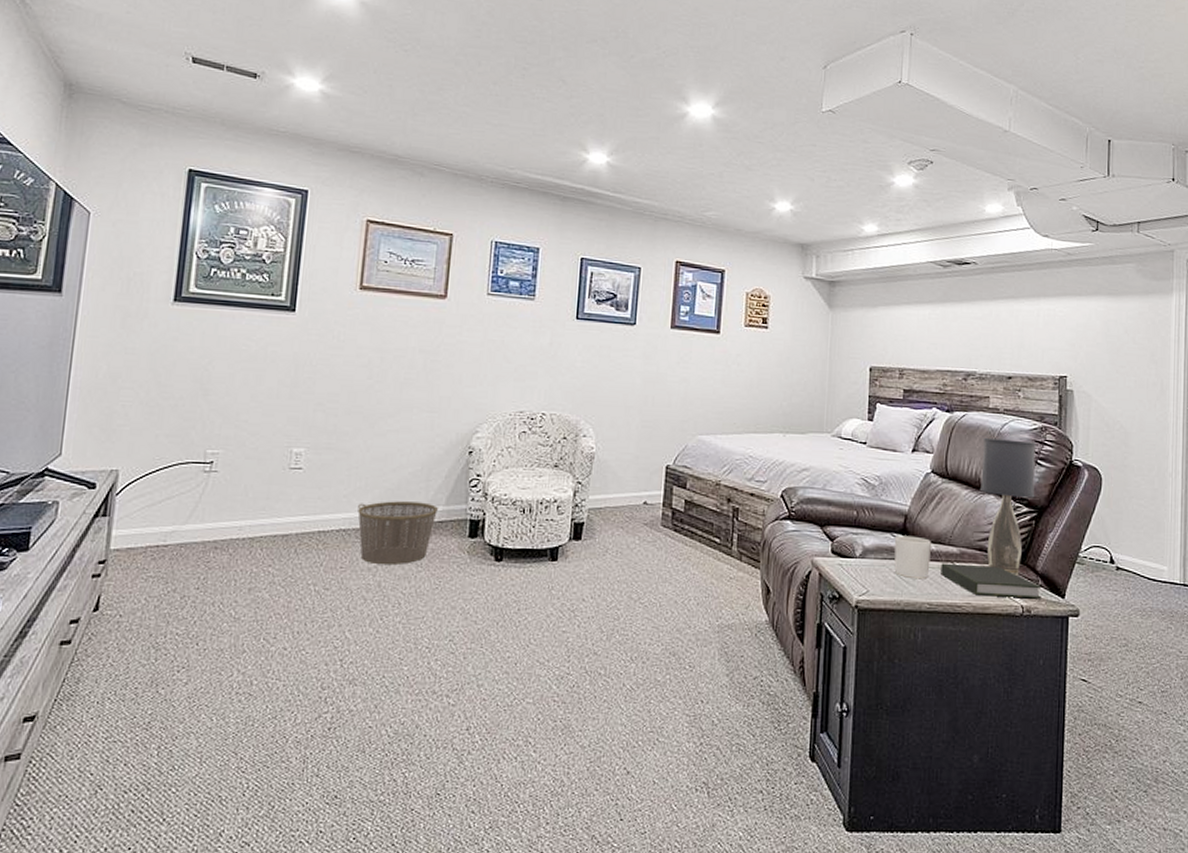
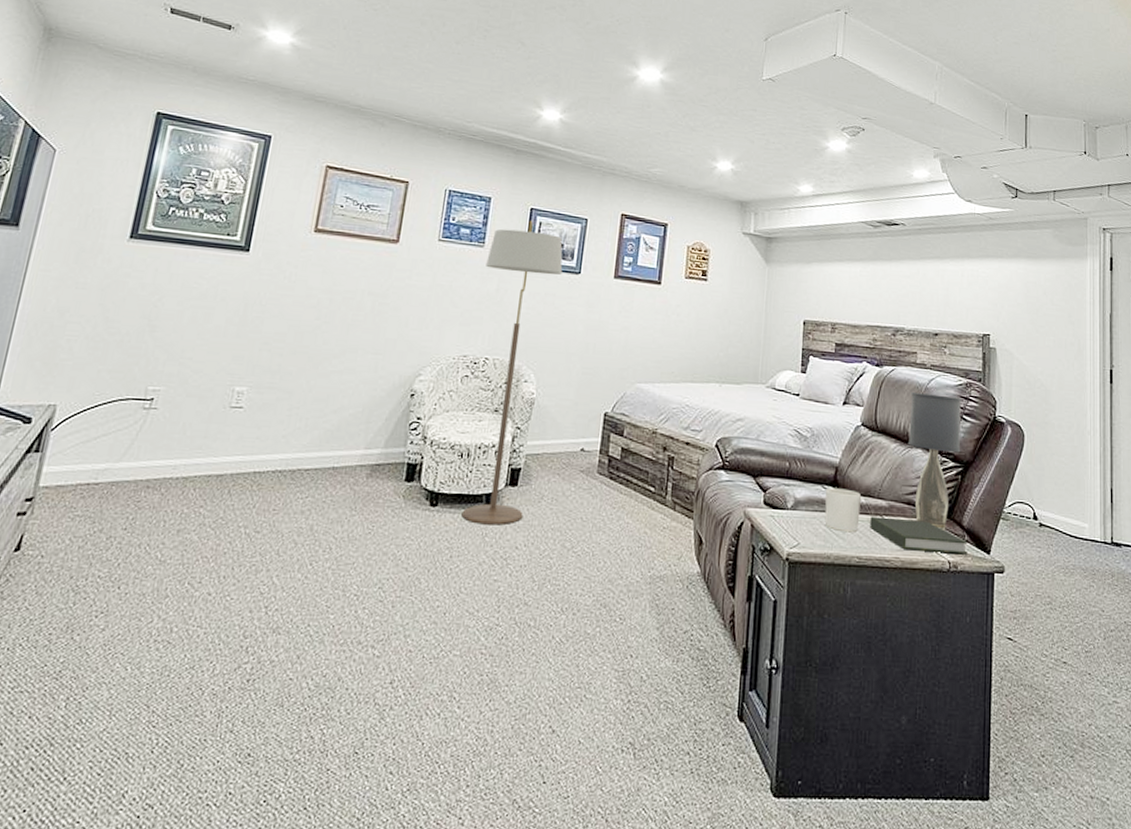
basket: present [358,501,439,564] -> none [294,442,378,508]
floor lamp: none [526,270,617,579] -> present [461,220,563,525]

